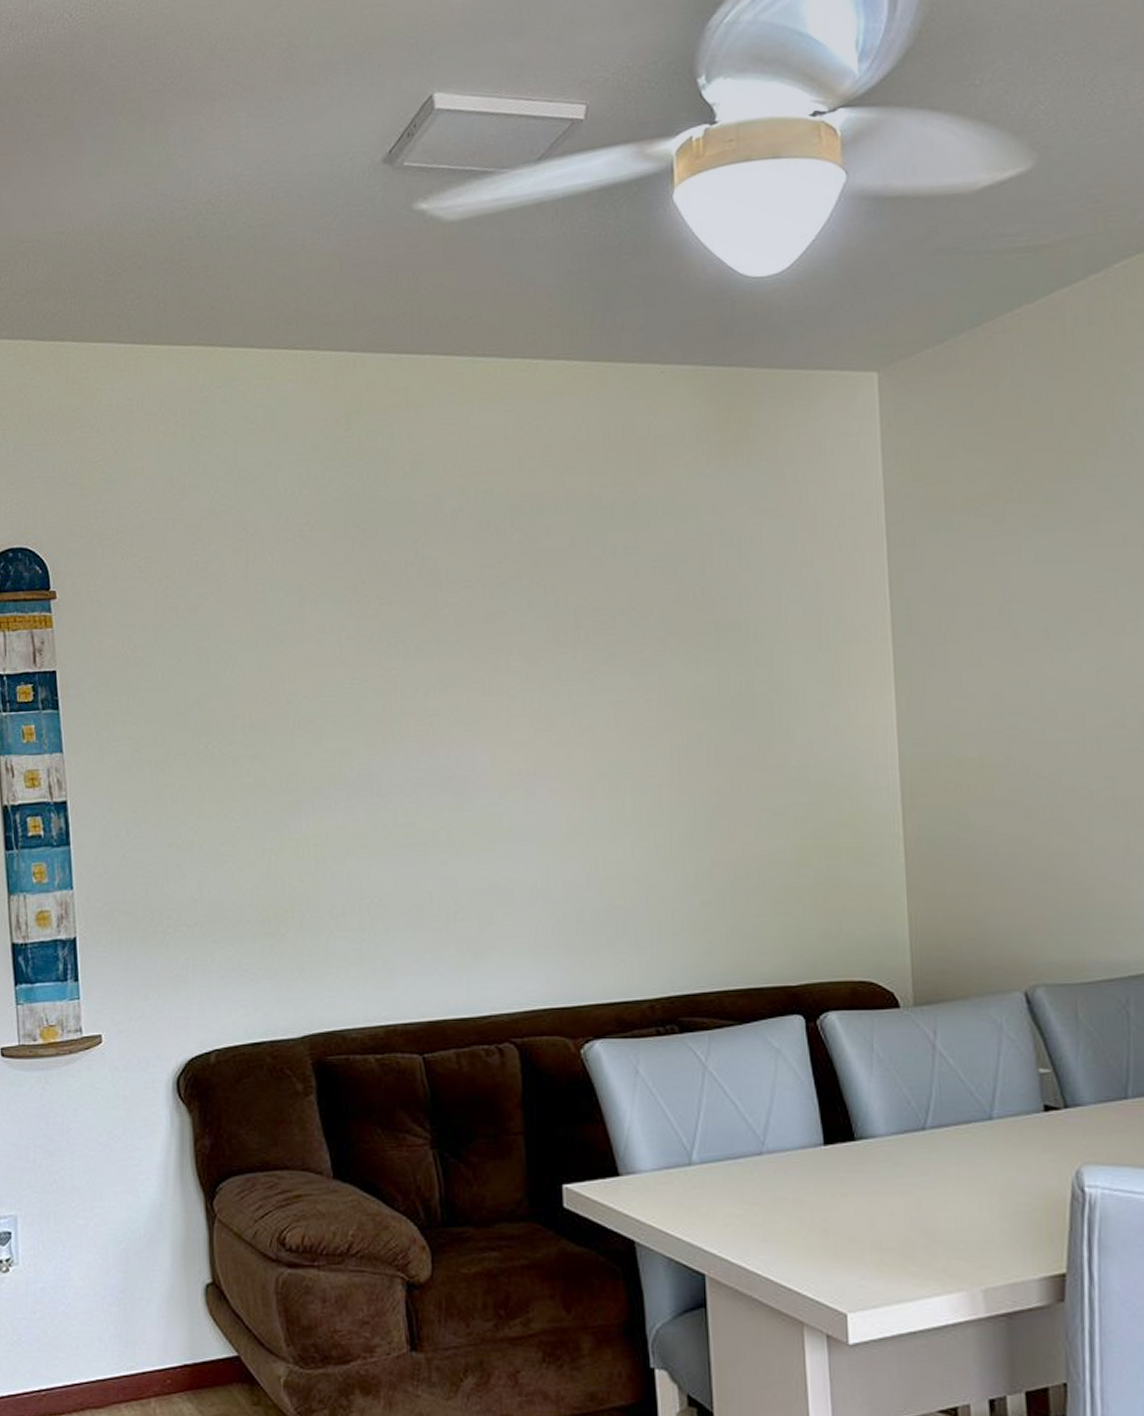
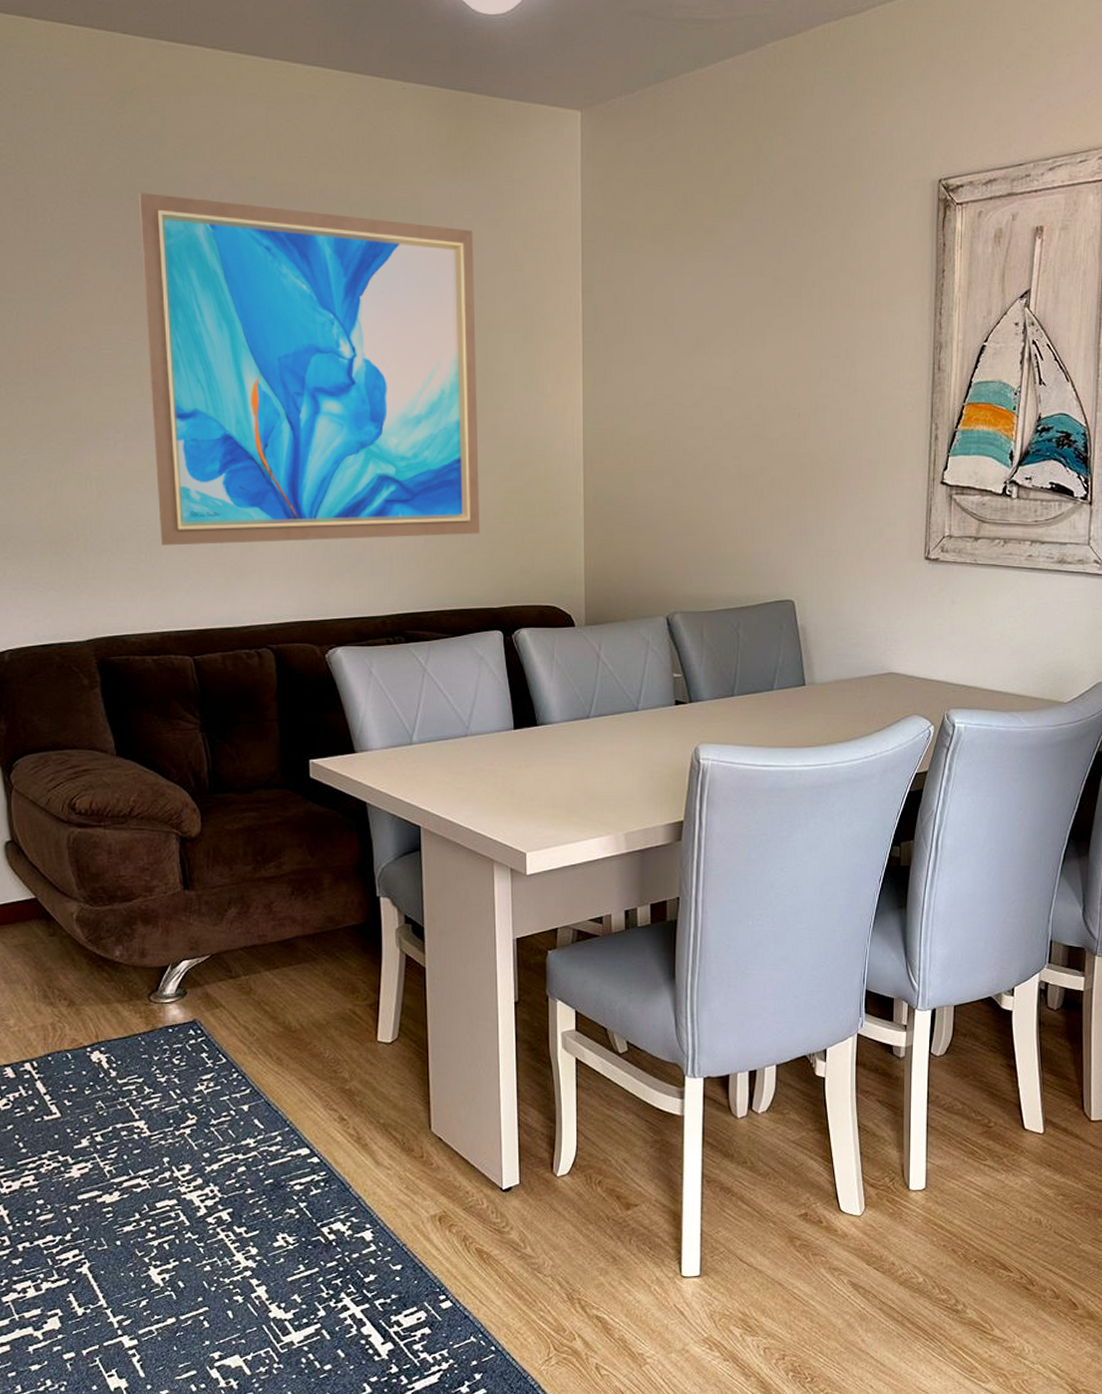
wall art: none [364,519,771,921] -> present [138,193,480,546]

